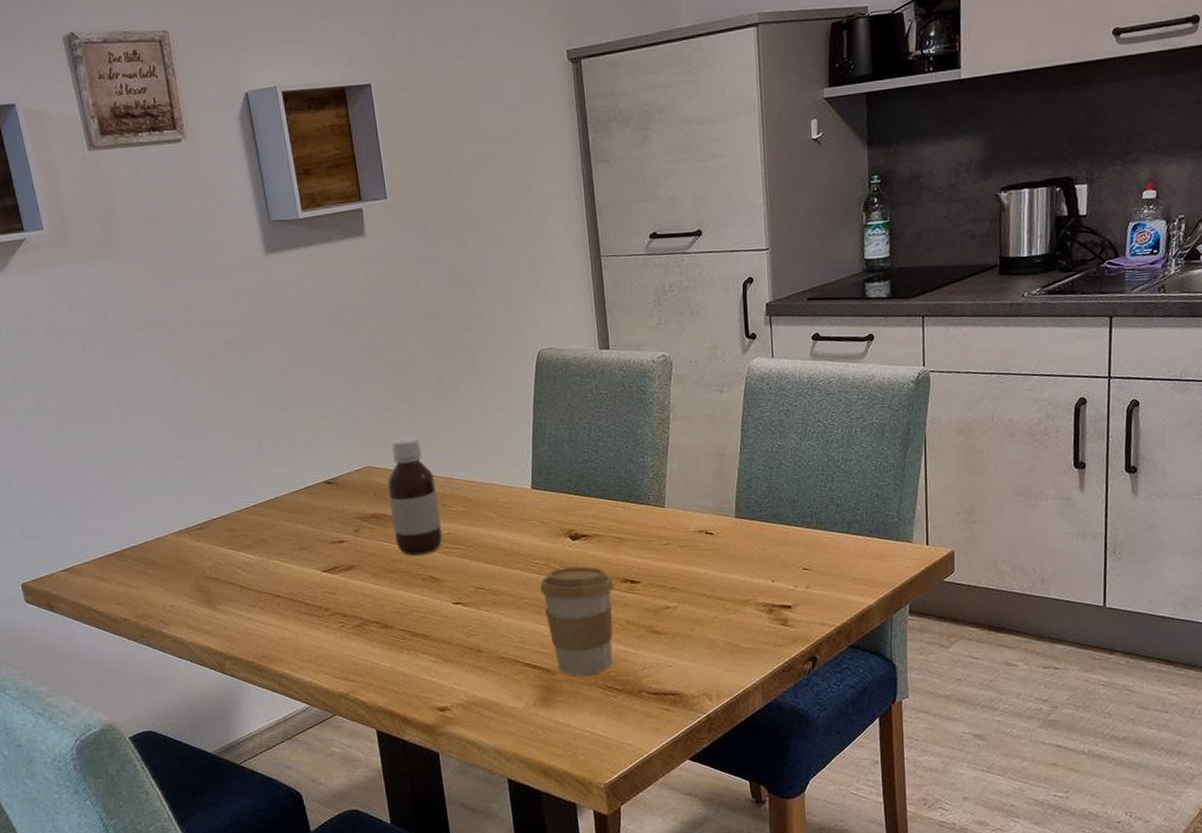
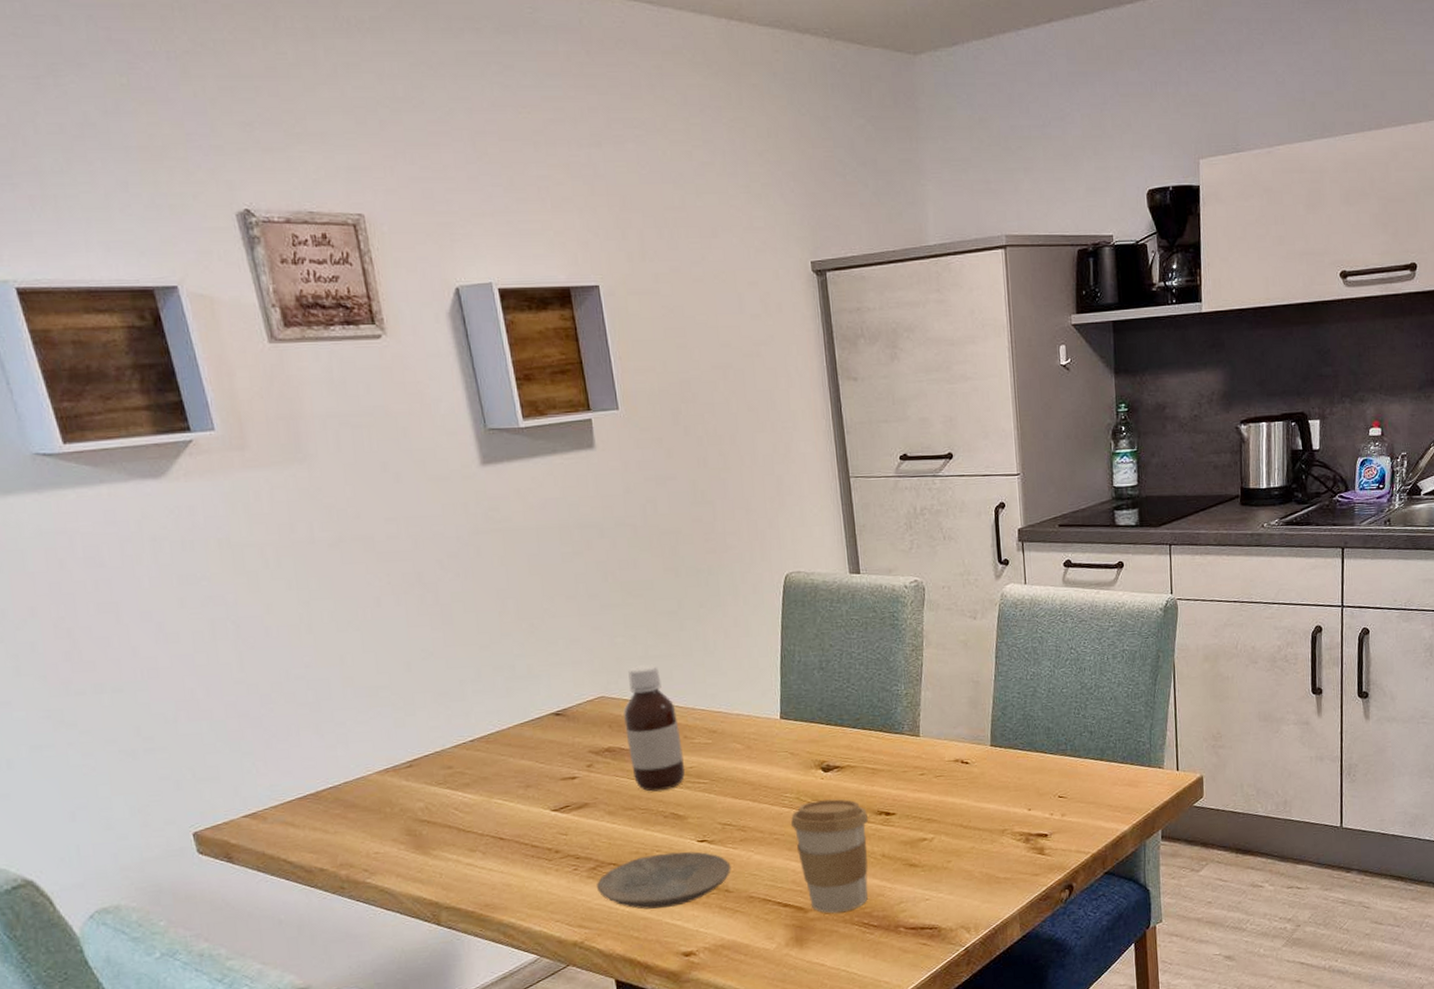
plate: none [361,612,484,666] -> present [597,851,731,909]

